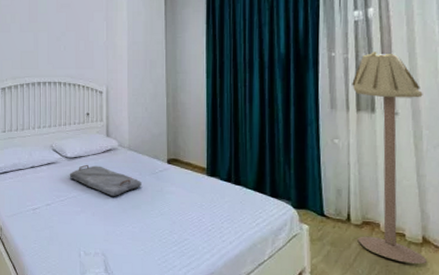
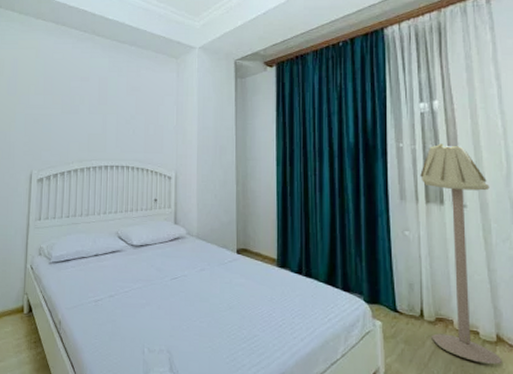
serving tray: present [69,164,141,196] -> none [134,253,210,288]

